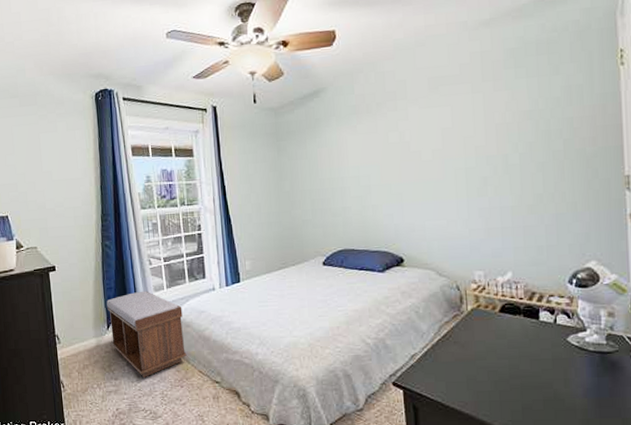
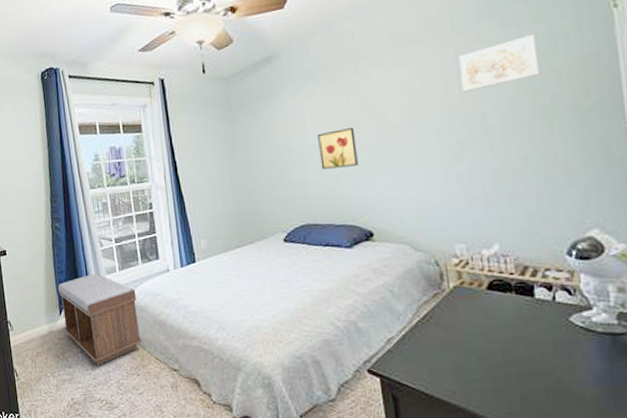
wall art: none [358,162,394,199] -> present [318,128,359,170]
wall art: none [487,85,556,134] -> present [459,35,541,92]

